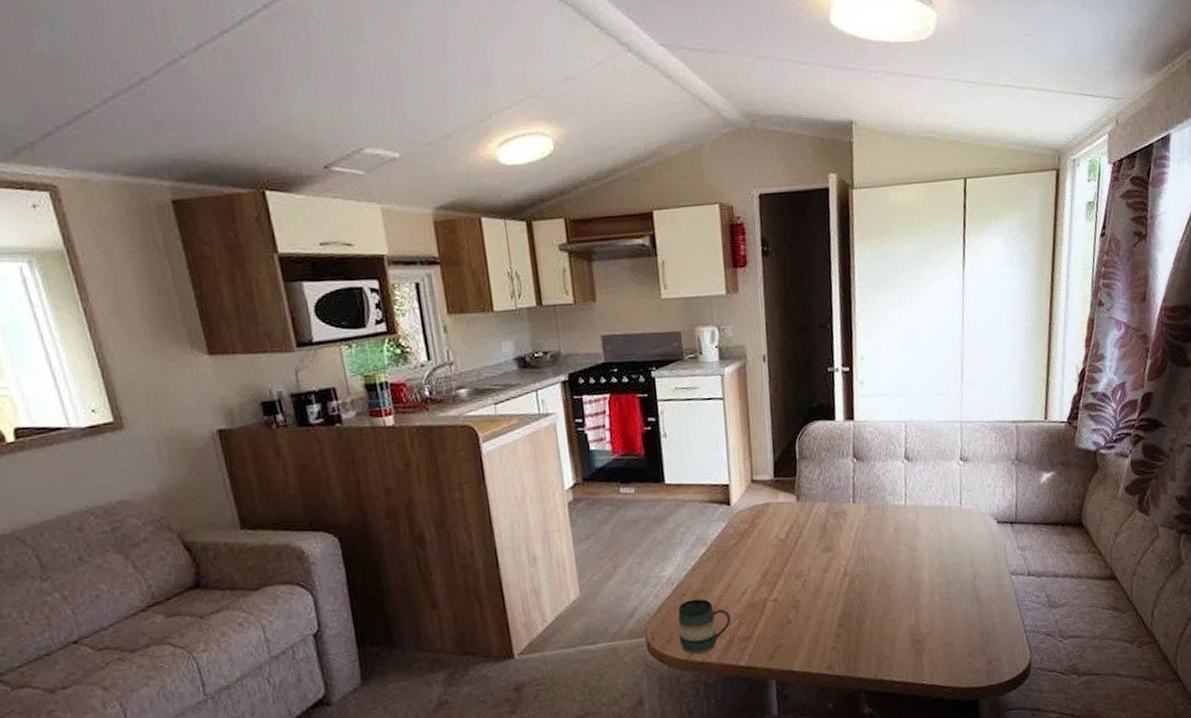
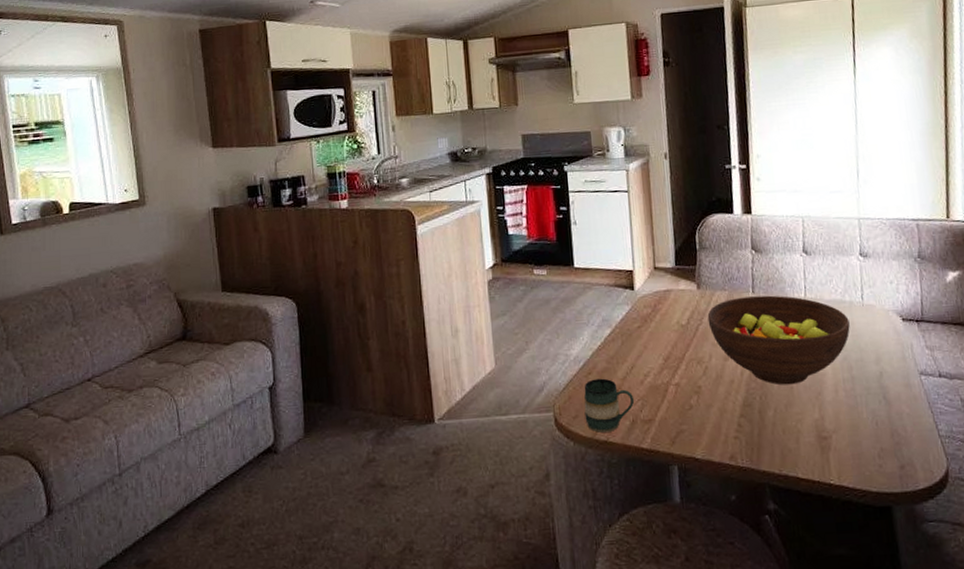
fruit bowl: none [807,504,948,594] -> present [707,295,850,385]

